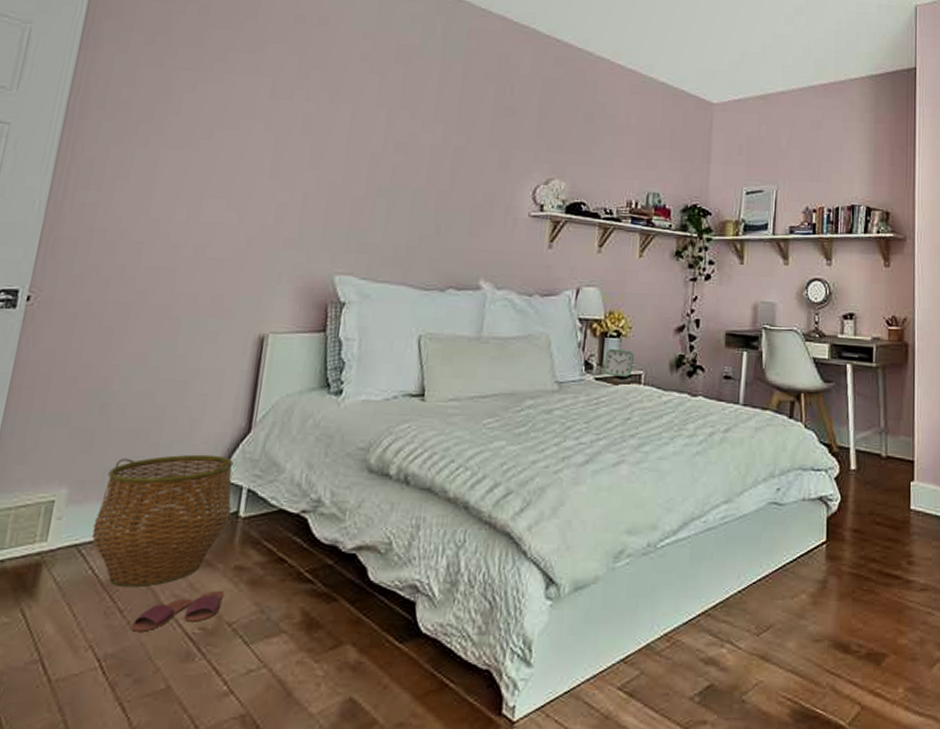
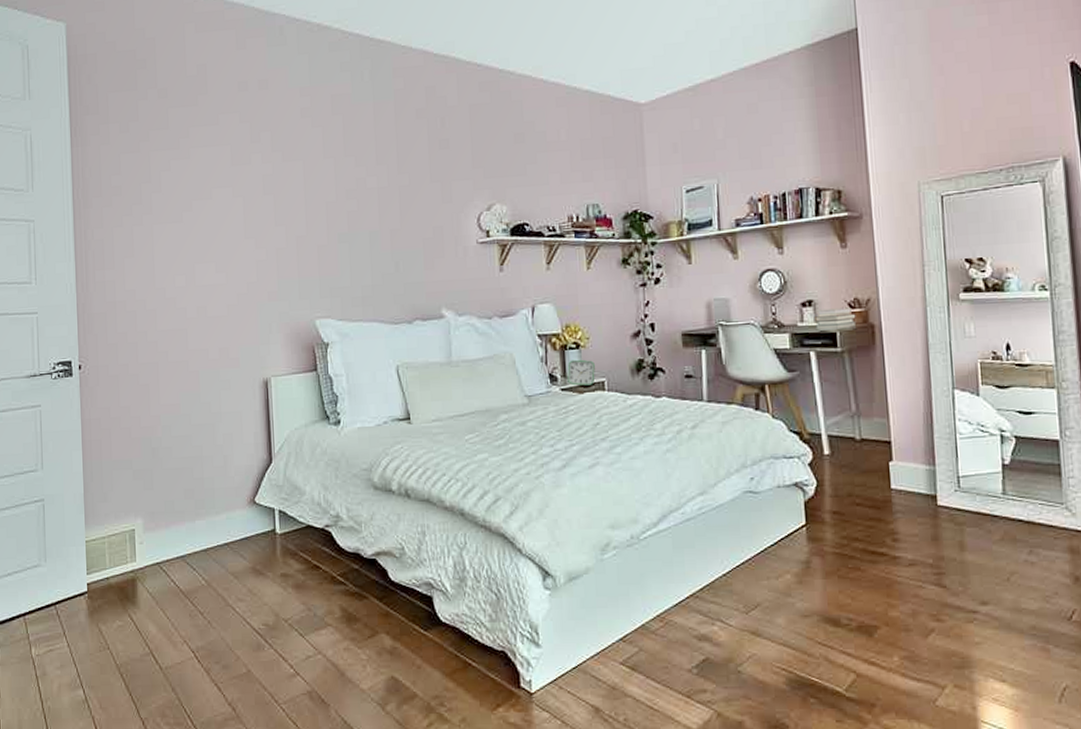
basket: present [91,454,234,587] -> none [167,484,269,594]
slippers: present [131,590,224,632] -> none [211,593,277,629]
books: none [853,323,892,348] -> present [813,307,857,333]

